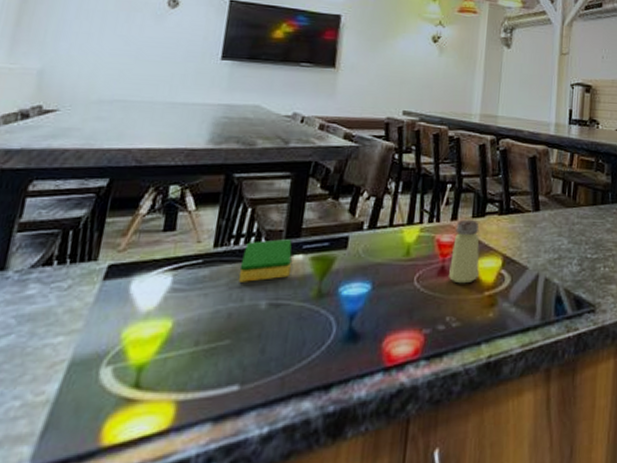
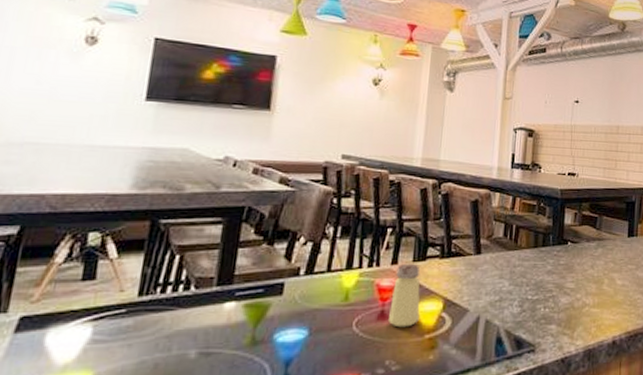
dish sponge: present [238,239,292,282] -> none [165,287,224,332]

